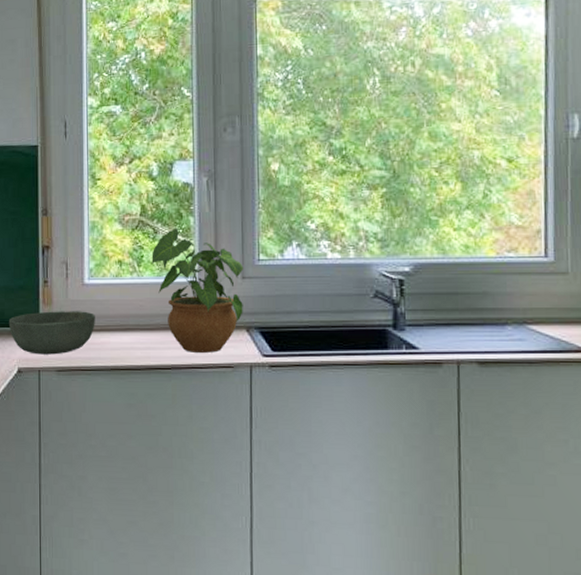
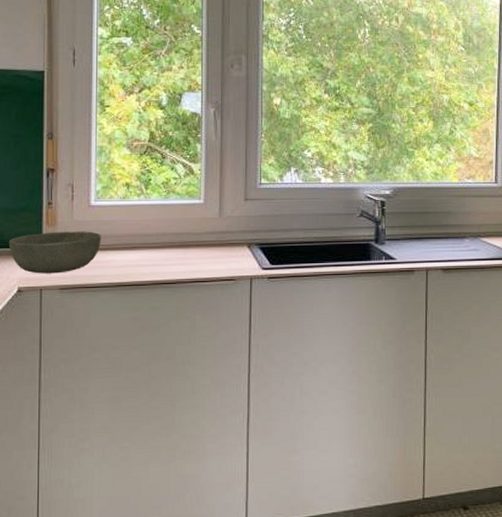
potted plant: present [151,229,244,353] -> none [159,155,246,268]

